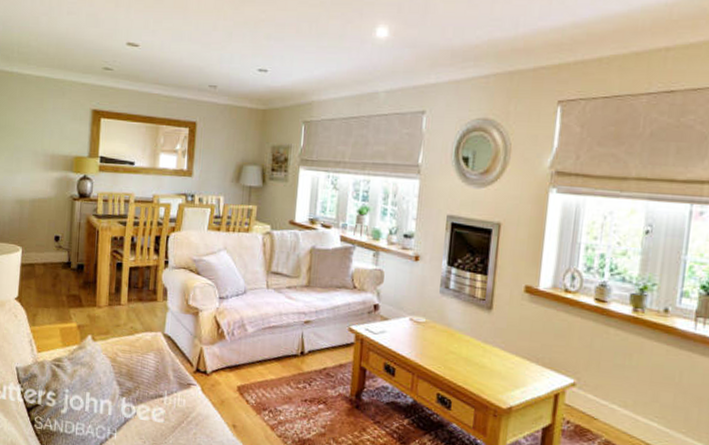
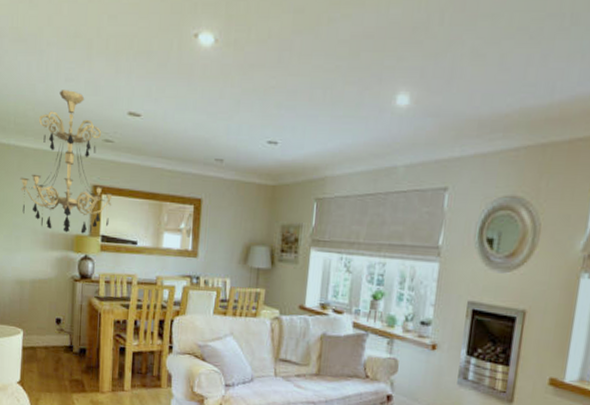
chandelier: none [22,22,113,155] -> present [20,90,114,234]

